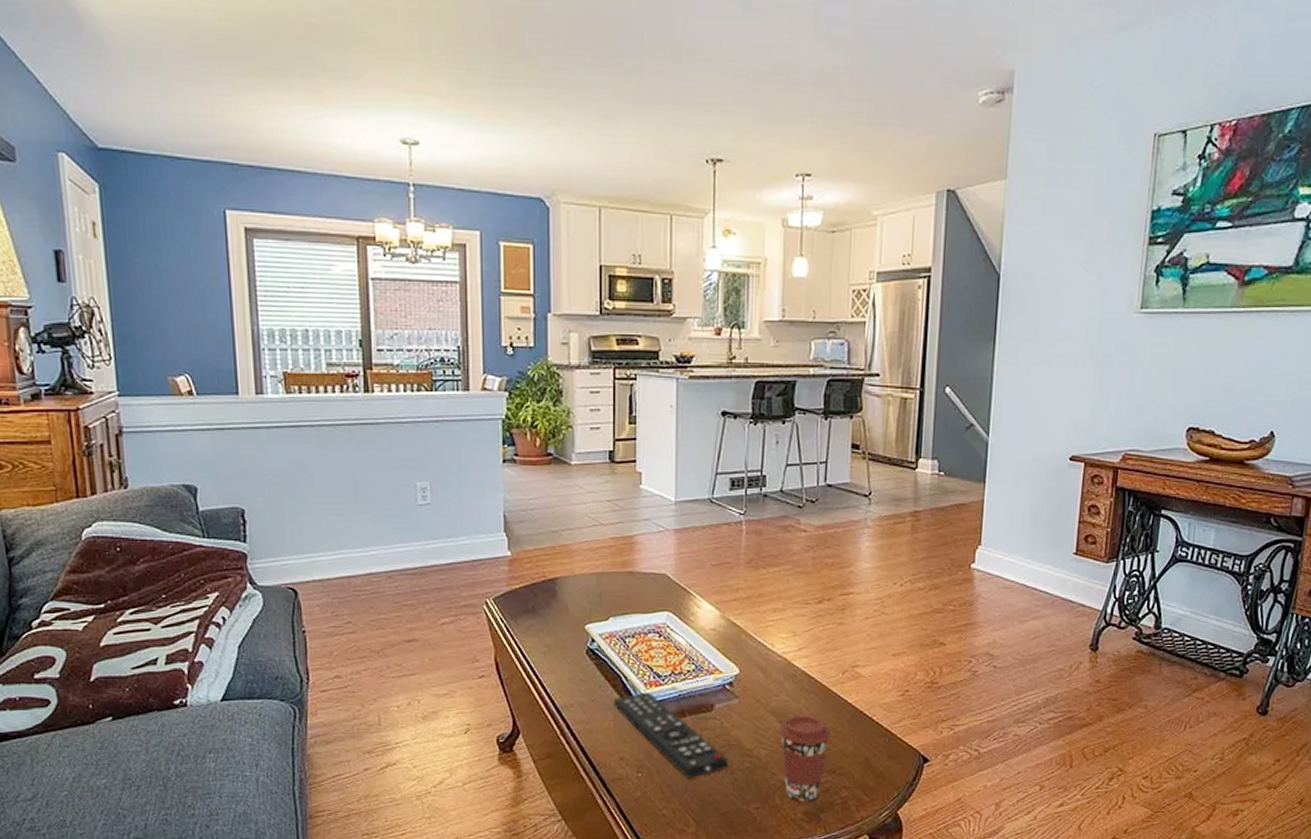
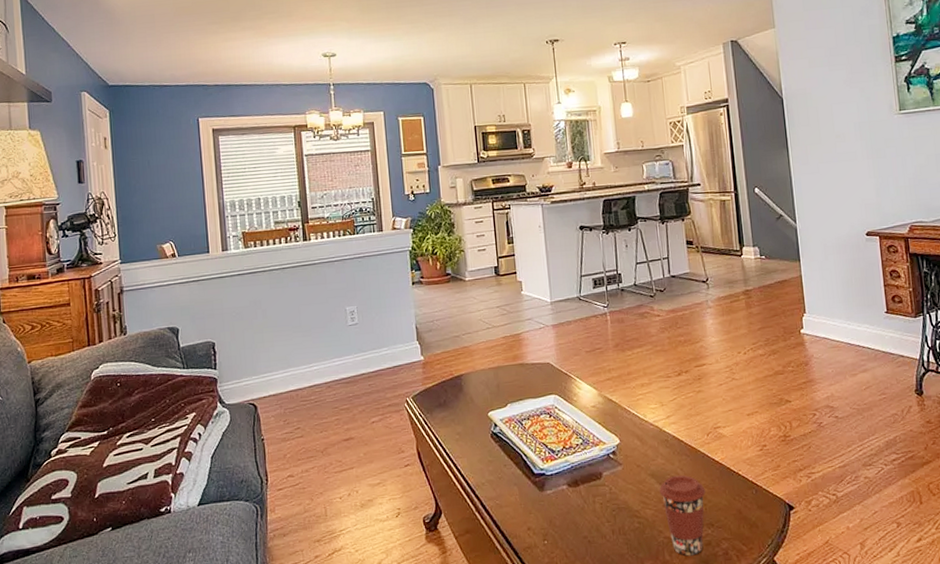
remote control: present [614,692,730,778] -> none [518,466,622,542]

